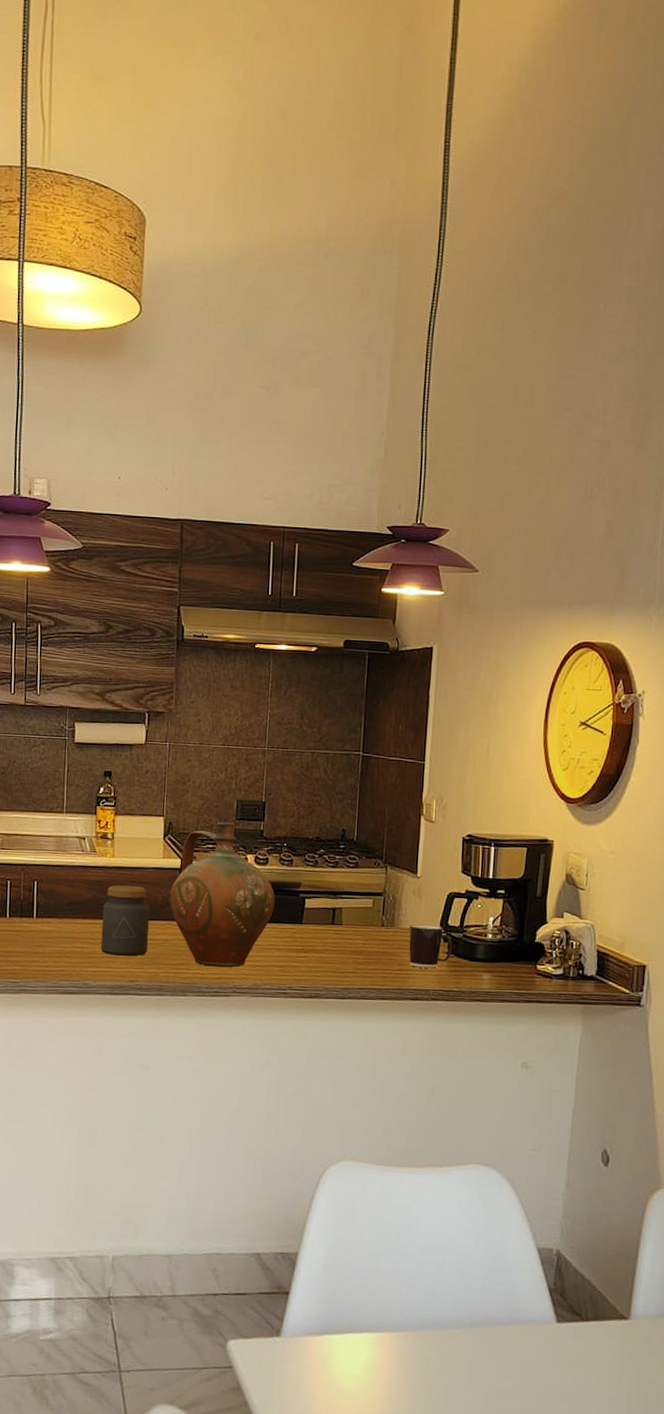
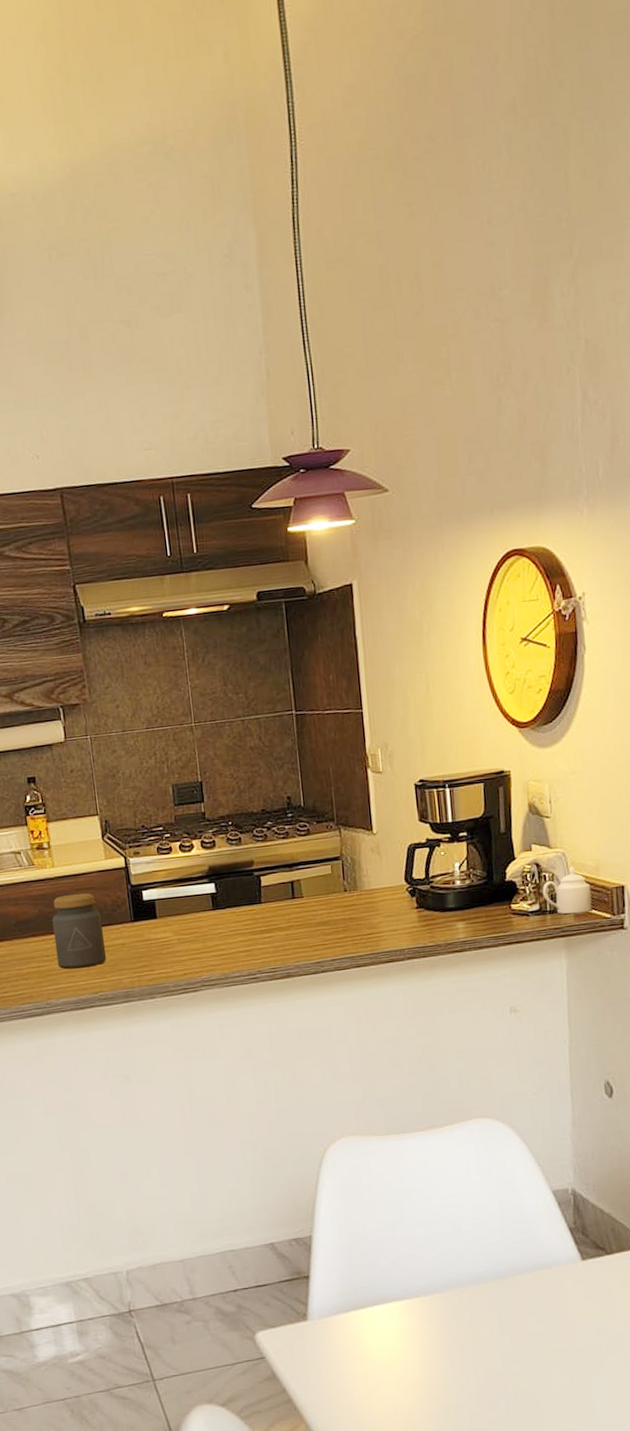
ceramic jug: present [169,822,275,968] -> none [119,809,230,964]
mug: present [409,924,453,968] -> none [373,881,422,929]
sugar bowl: none [567,939,614,985] -> present [542,866,592,915]

